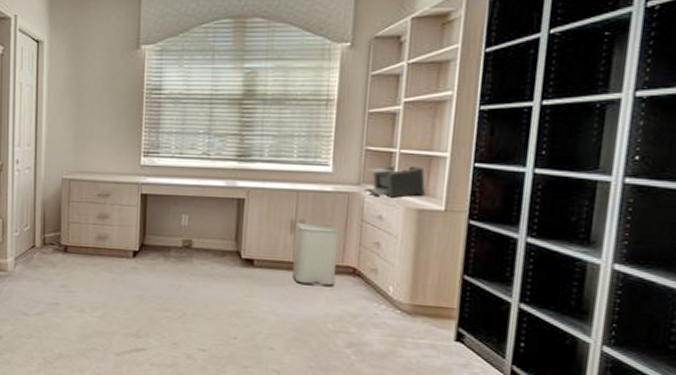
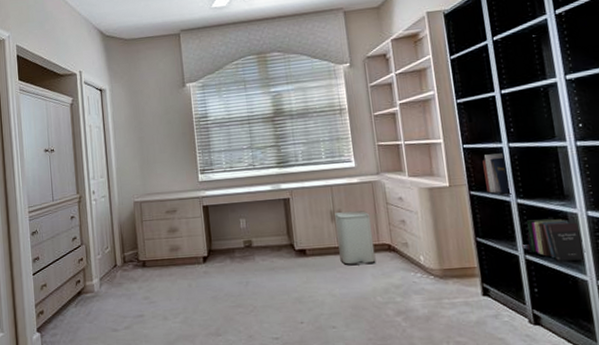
printer: present [363,164,425,198] -> none [382,152,431,182]
books: none [491,179,523,229] -> present [482,153,510,194]
books: none [518,264,598,319] -> present [522,217,586,261]

